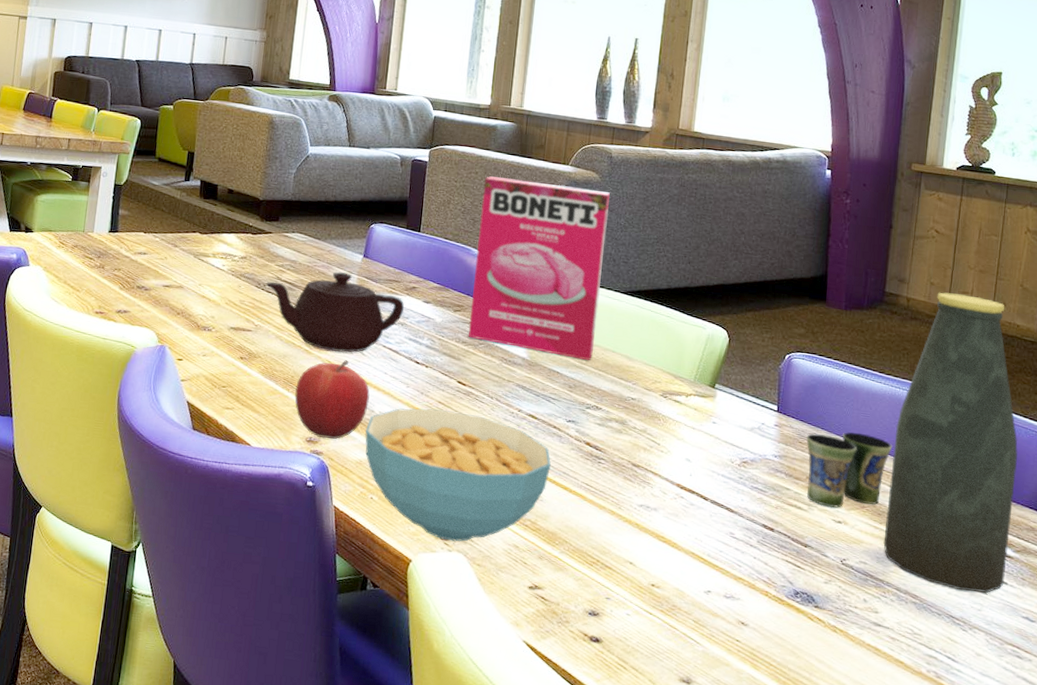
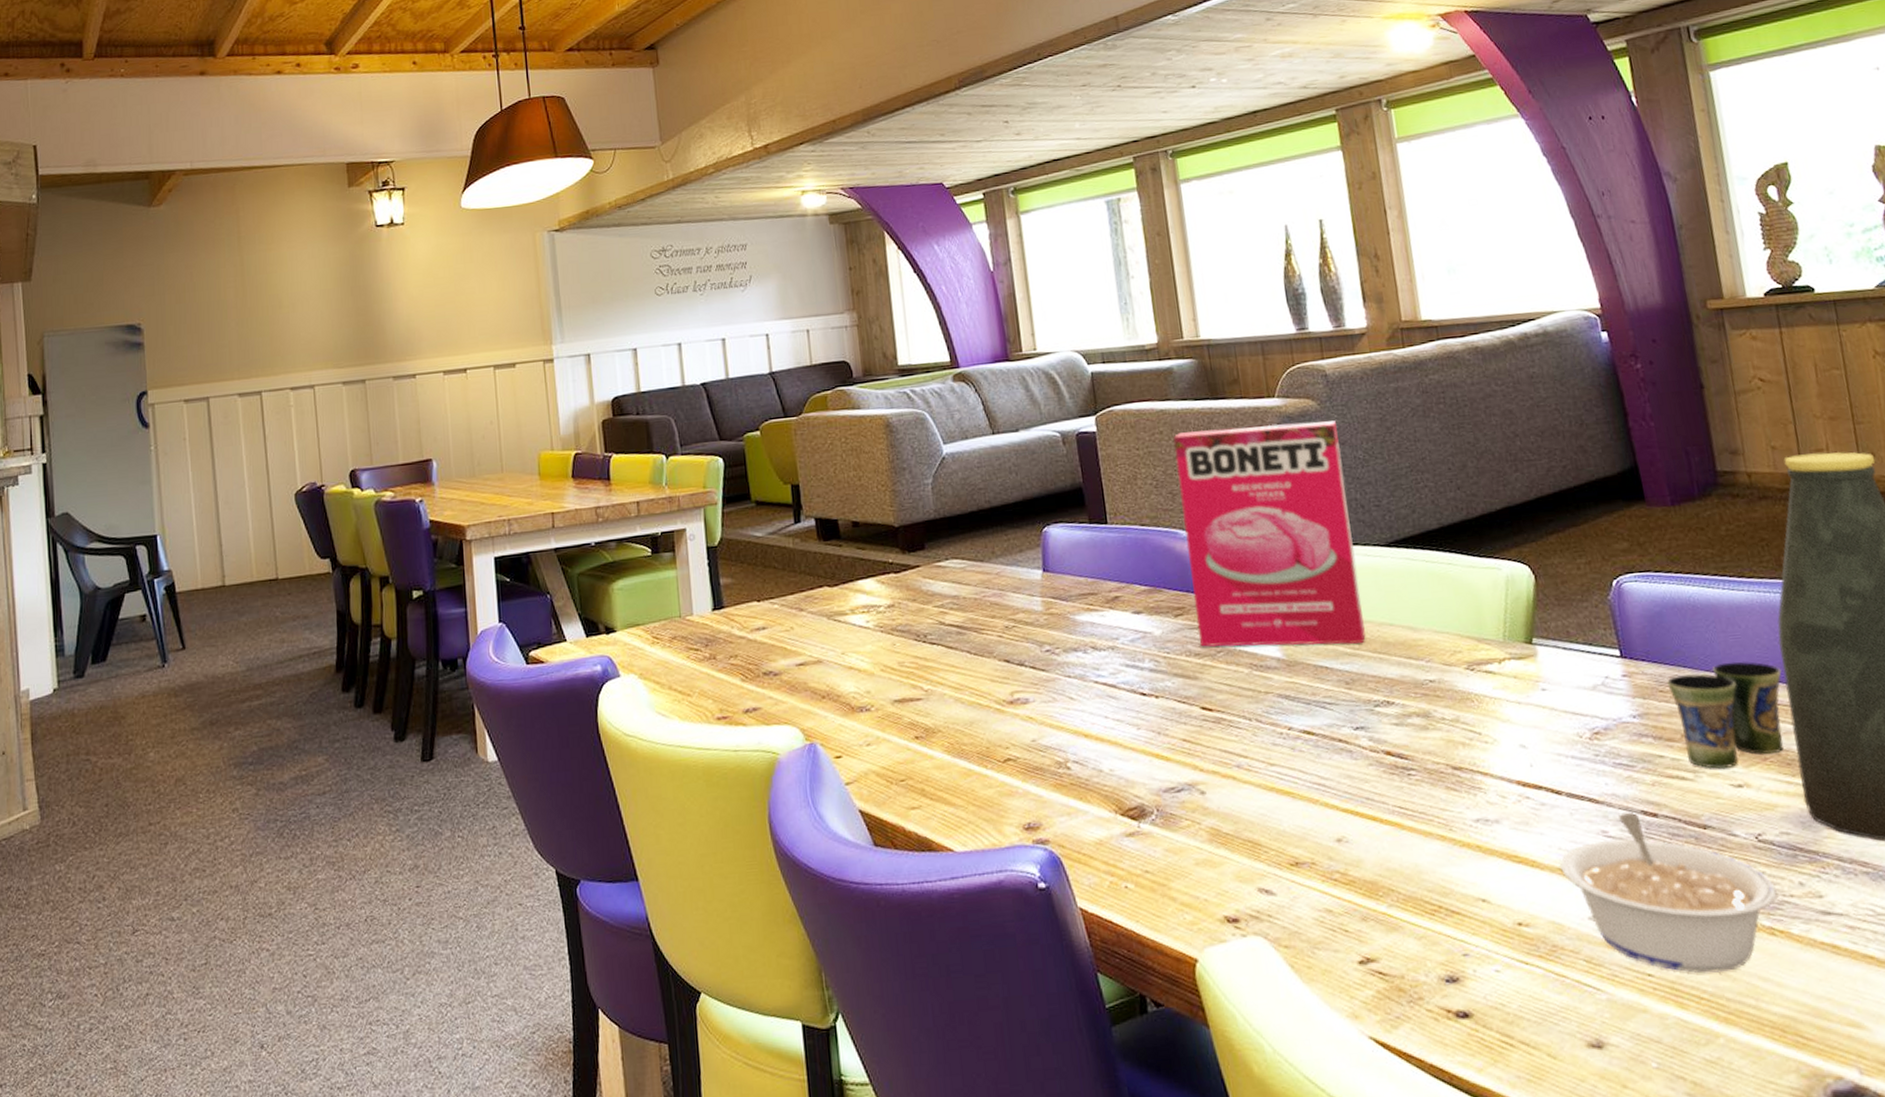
teapot: present [266,272,404,353] -> none [927,597,1111,704]
fruit: present [295,360,370,439] -> none [995,711,1094,822]
cereal bowl: present [365,408,551,542] -> none [1097,747,1349,923]
legume: none [692,523,846,650] -> present [1559,812,1778,974]

